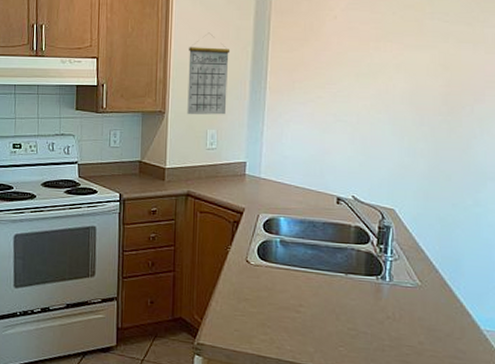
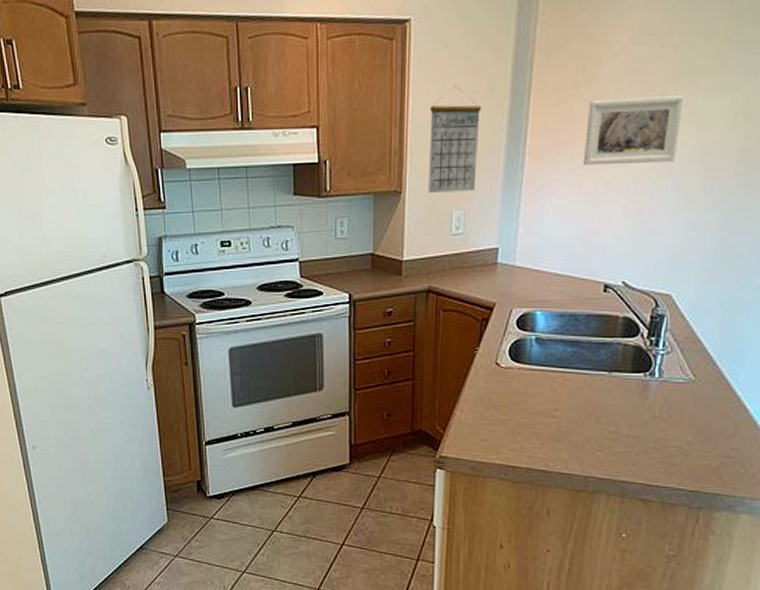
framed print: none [314,49,393,101] -> present [584,96,684,166]

